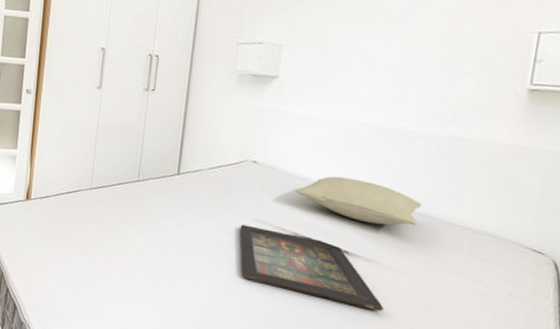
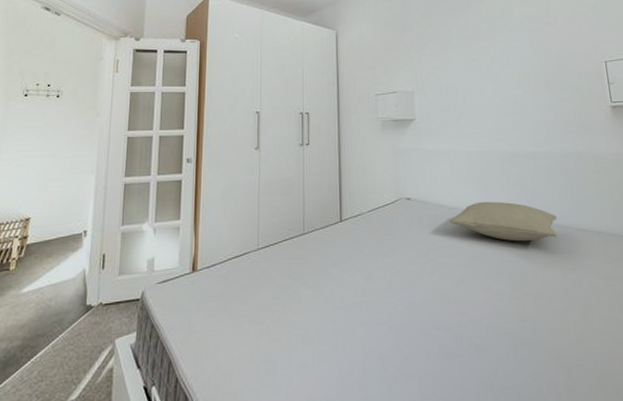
icon panel: present [240,224,384,311] -> none [406,262,550,328]

